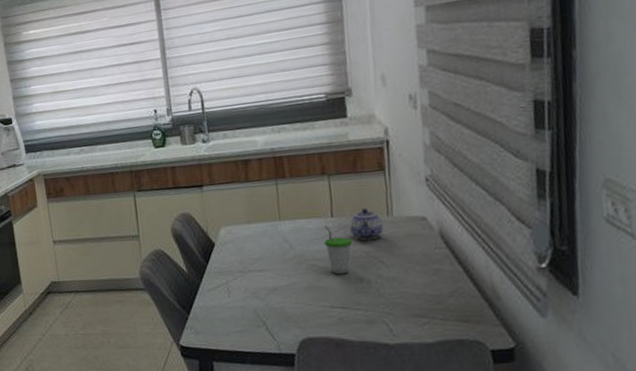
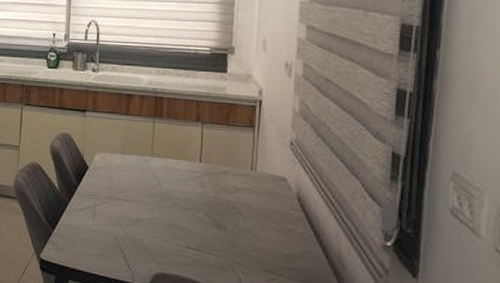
cup: present [324,225,352,275] -> none [190,168,215,218]
teapot: present [349,208,383,241] -> none [214,159,246,191]

